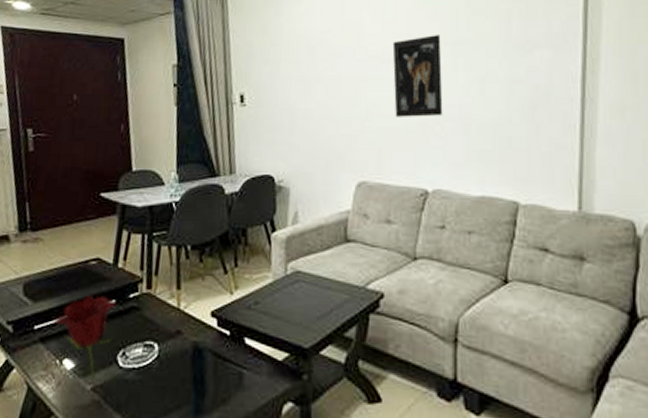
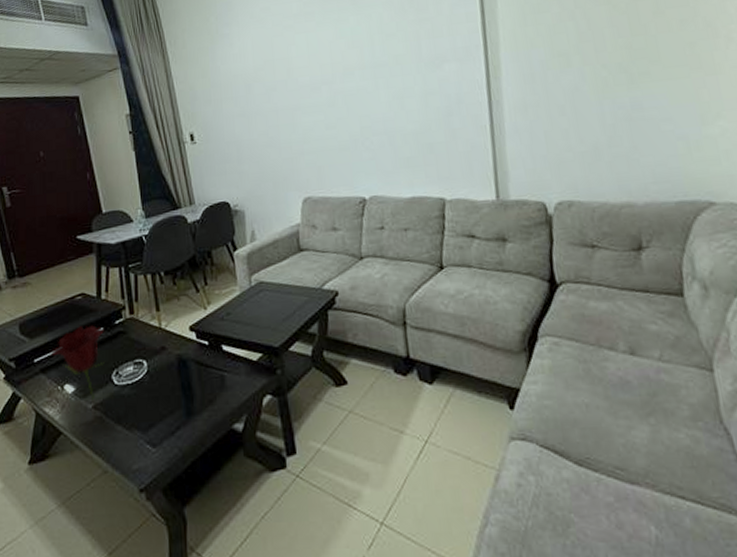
wall art: present [392,35,443,117] -> none [319,60,371,137]

